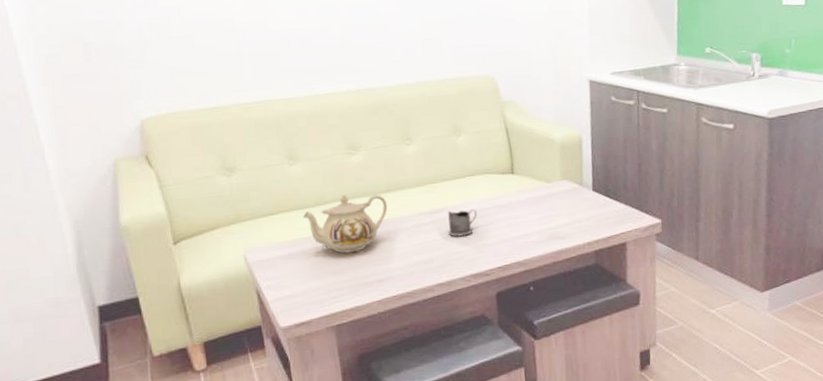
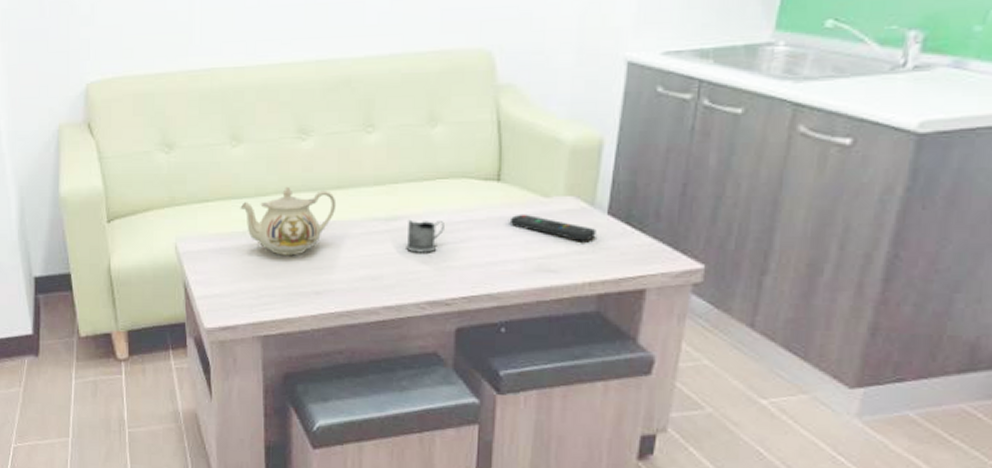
remote control: none [524,196,587,213] -> present [509,214,596,241]

